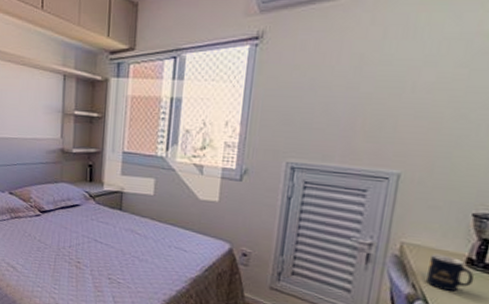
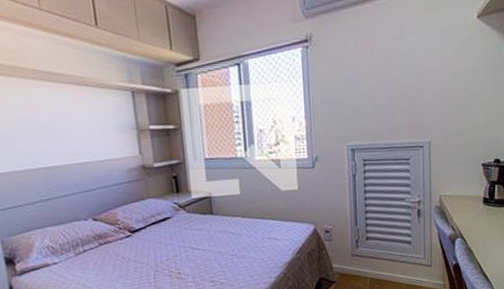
mug: present [425,253,475,292] -> none [460,199,490,226]

